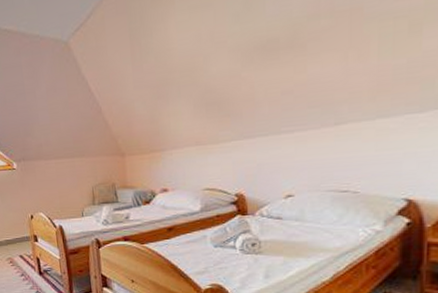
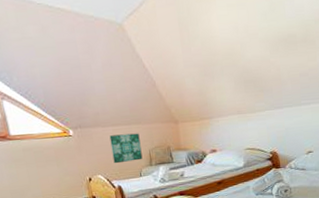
wall art: none [52,167,85,201] -> present [109,133,143,164]

